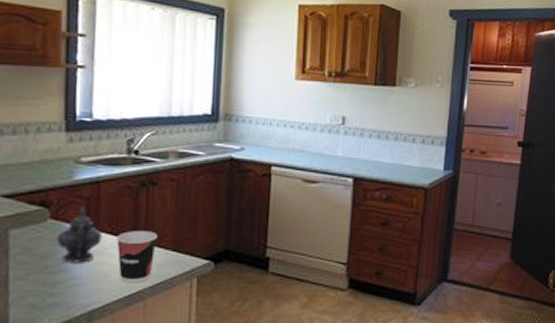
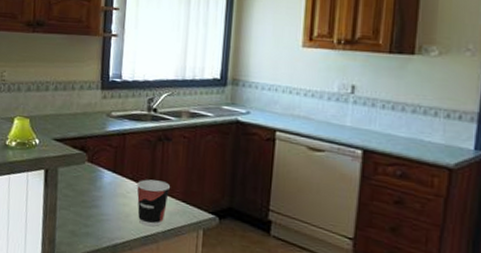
teapot: present [56,206,102,263] -> none [91,154,125,202]

